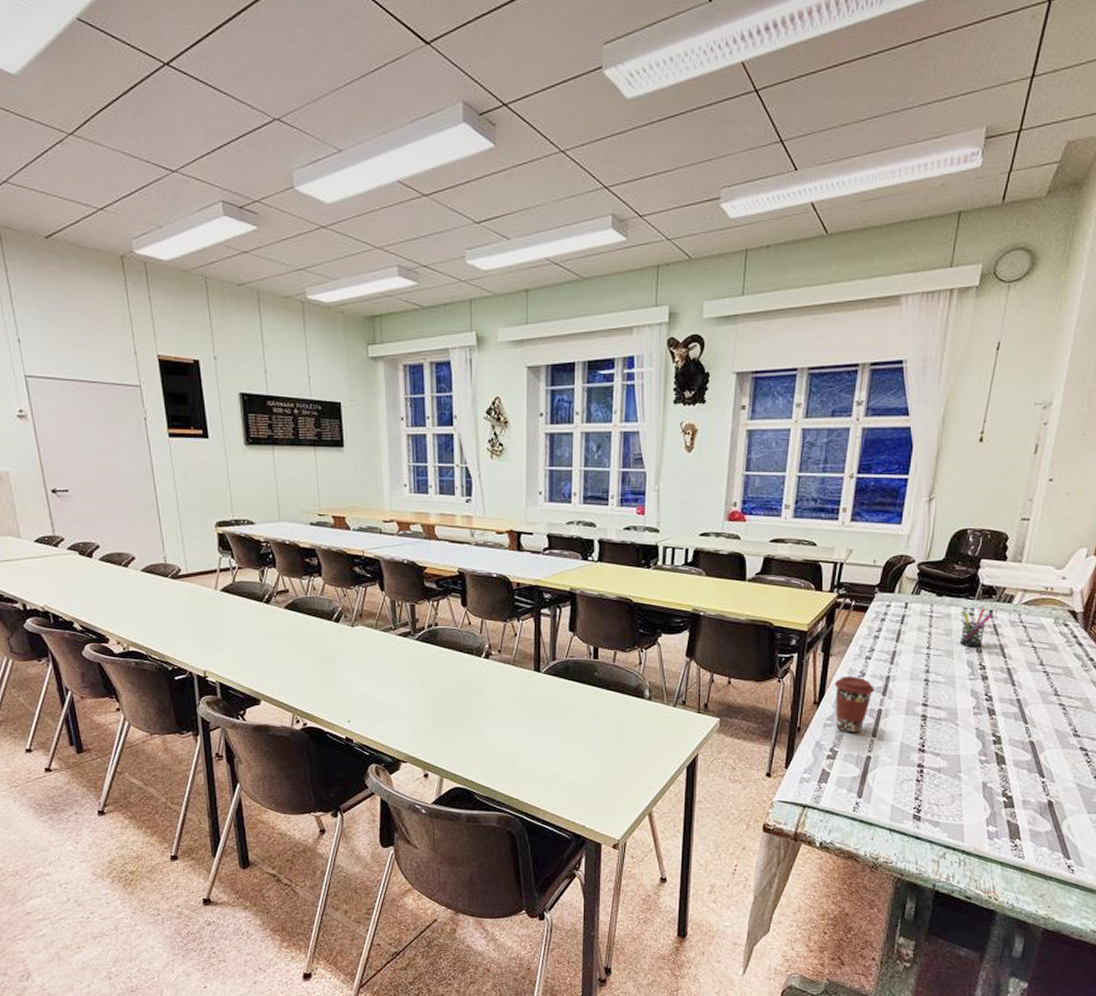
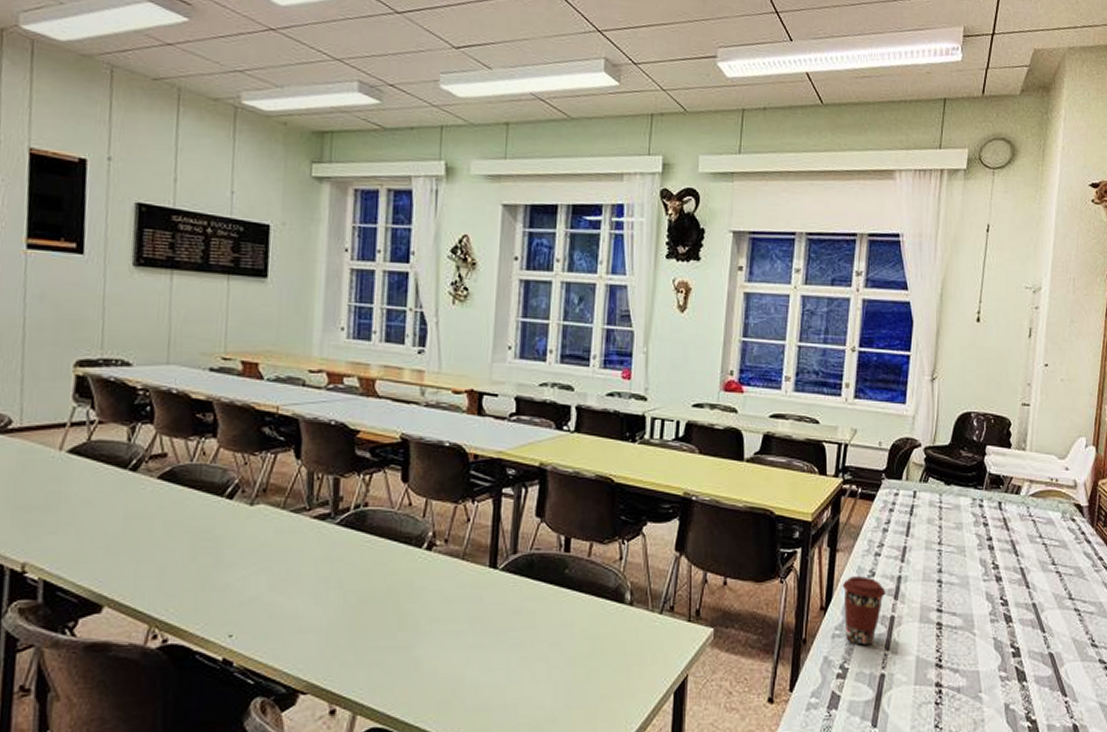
pen holder: present [959,609,993,647] -> none [971,500,1002,543]

